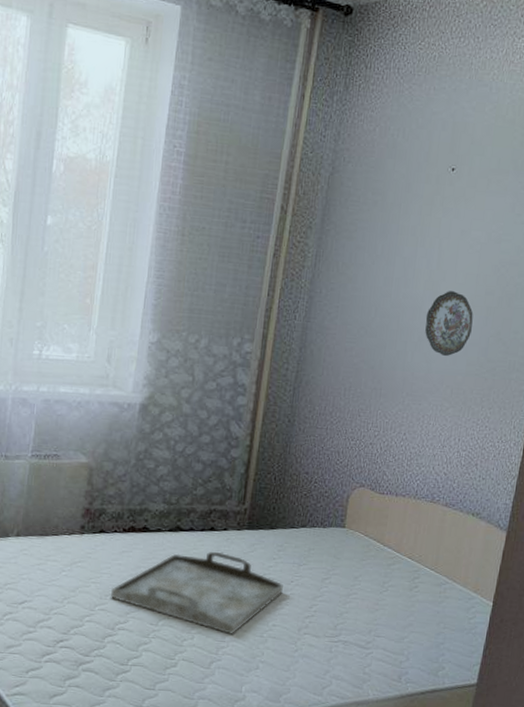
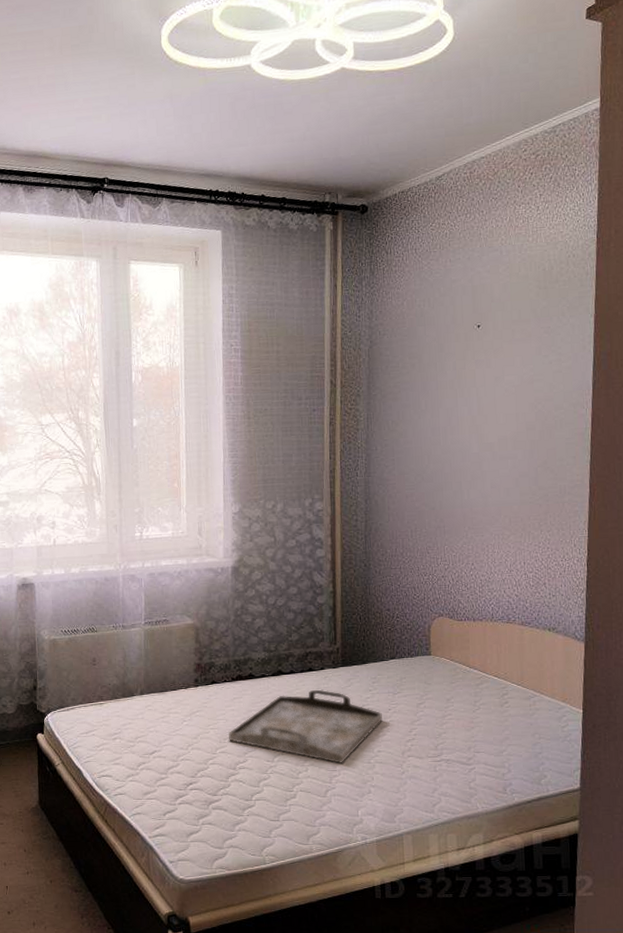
decorative plate: present [425,291,474,357] -> none [475,431,520,490]

